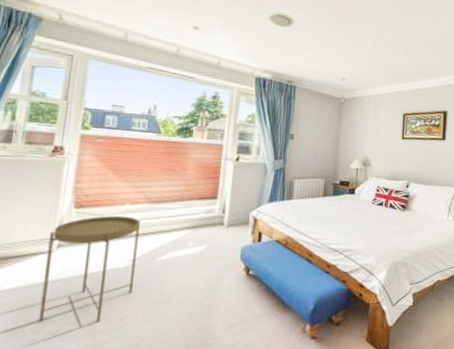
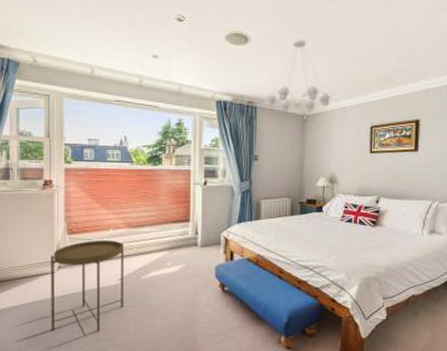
chandelier: none [305,26,369,96] -> present [265,39,332,112]

